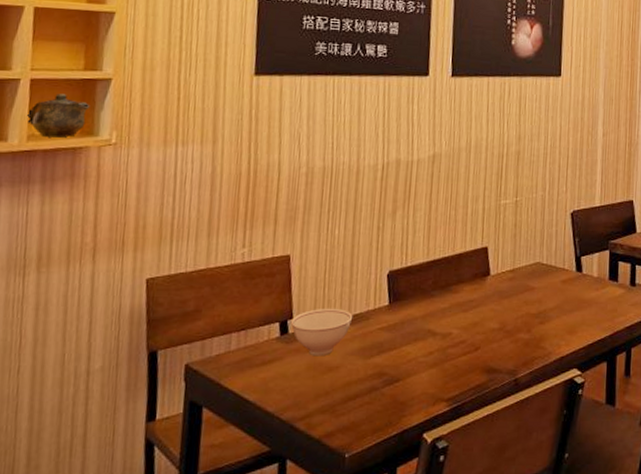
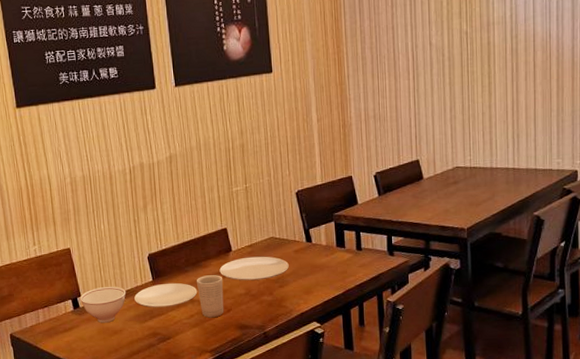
plate: none [362,309,442,340] -> present [134,282,198,308]
cup: none [442,303,474,357] -> present [196,275,224,318]
plate: none [472,284,554,313] -> present [219,256,289,281]

